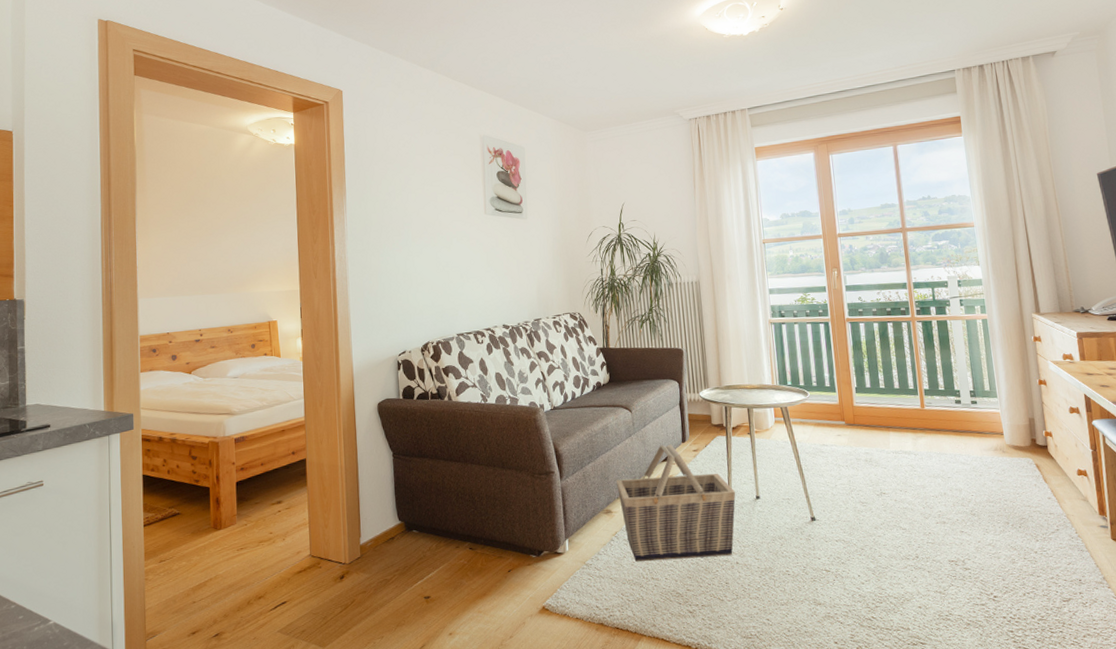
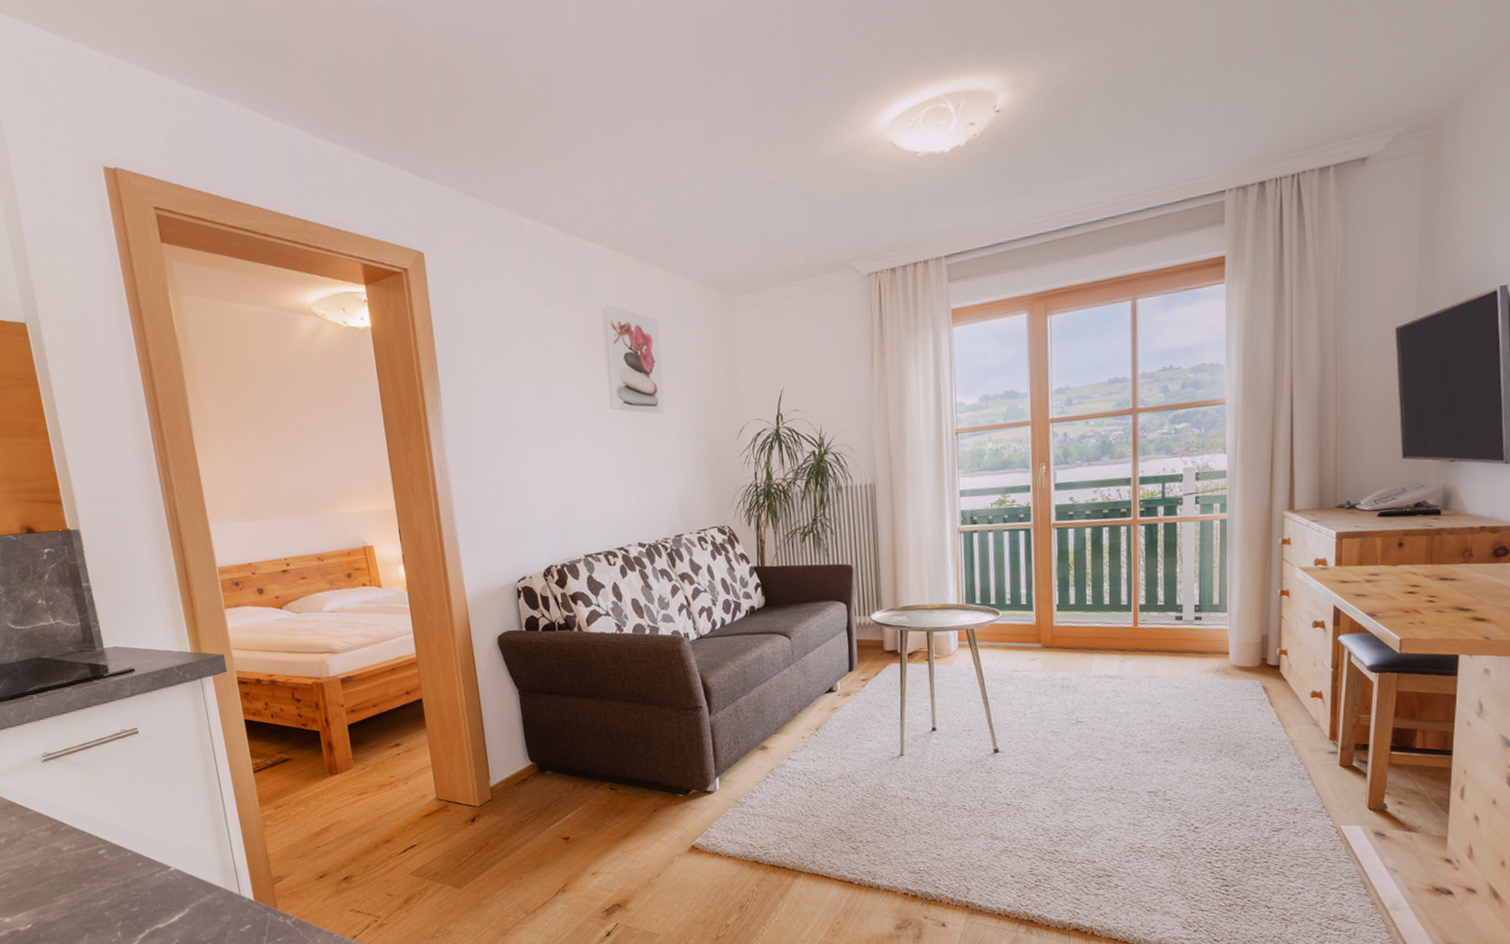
basket: present [616,444,736,562] -> none [772,673,909,799]

